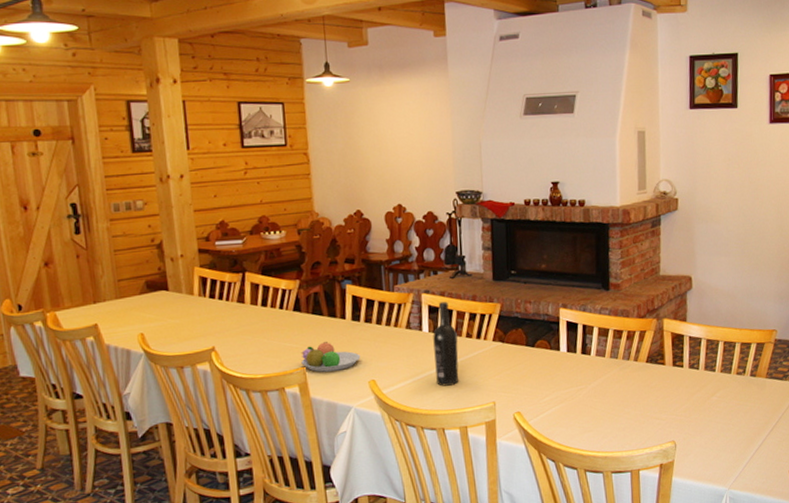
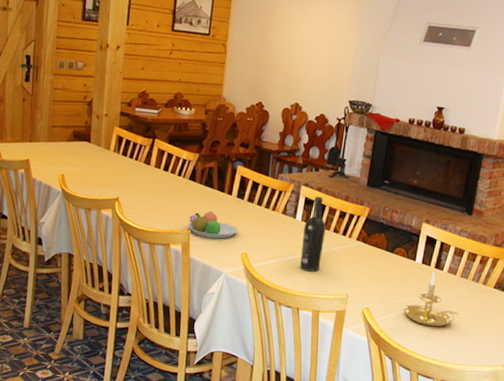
candle holder: none [557,358,617,418] -> present [403,272,460,328]

